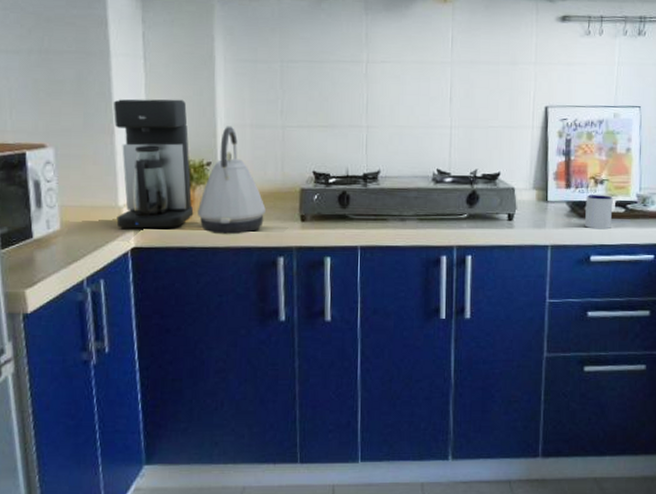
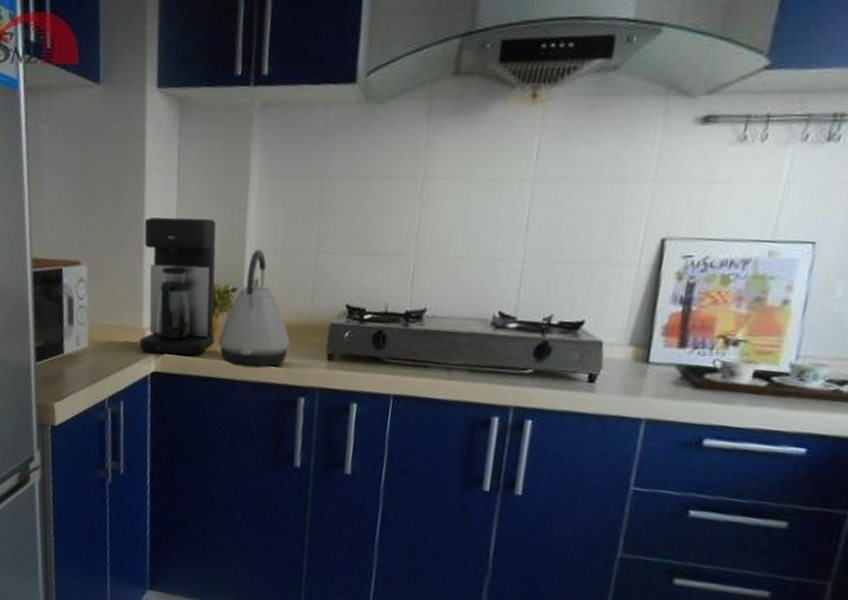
mug: present [584,195,613,230] -> none [700,358,751,407]

